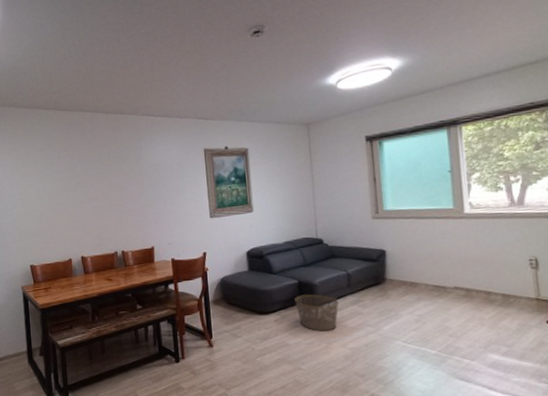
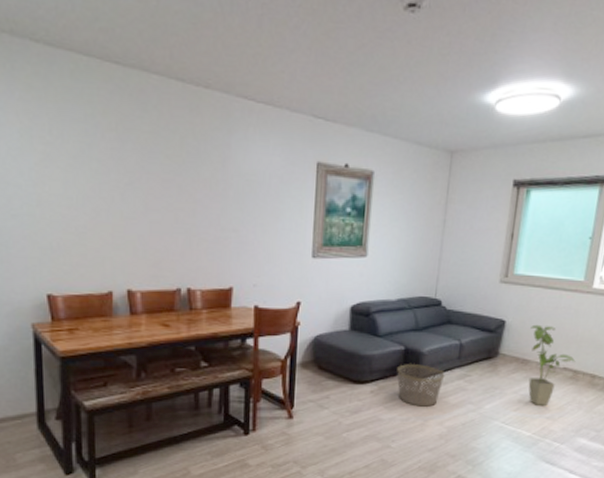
house plant: none [411,250,466,324] -> present [528,324,576,405]

